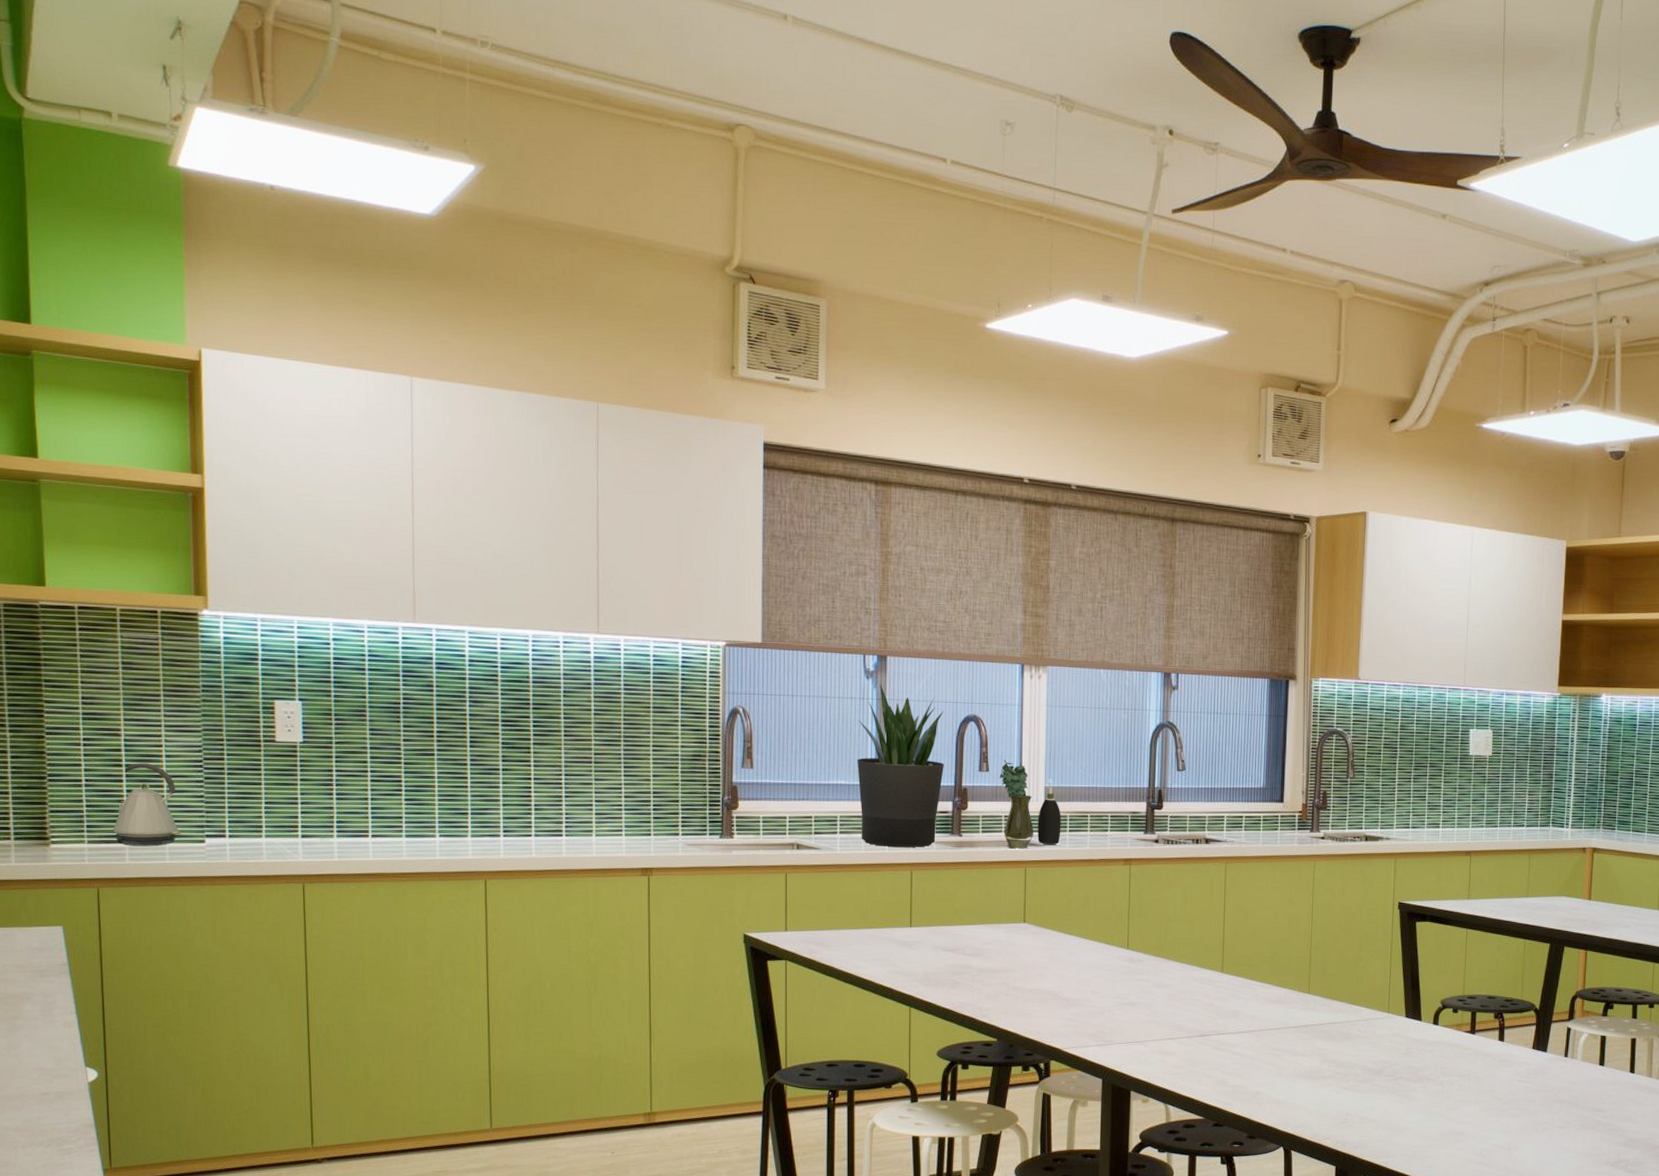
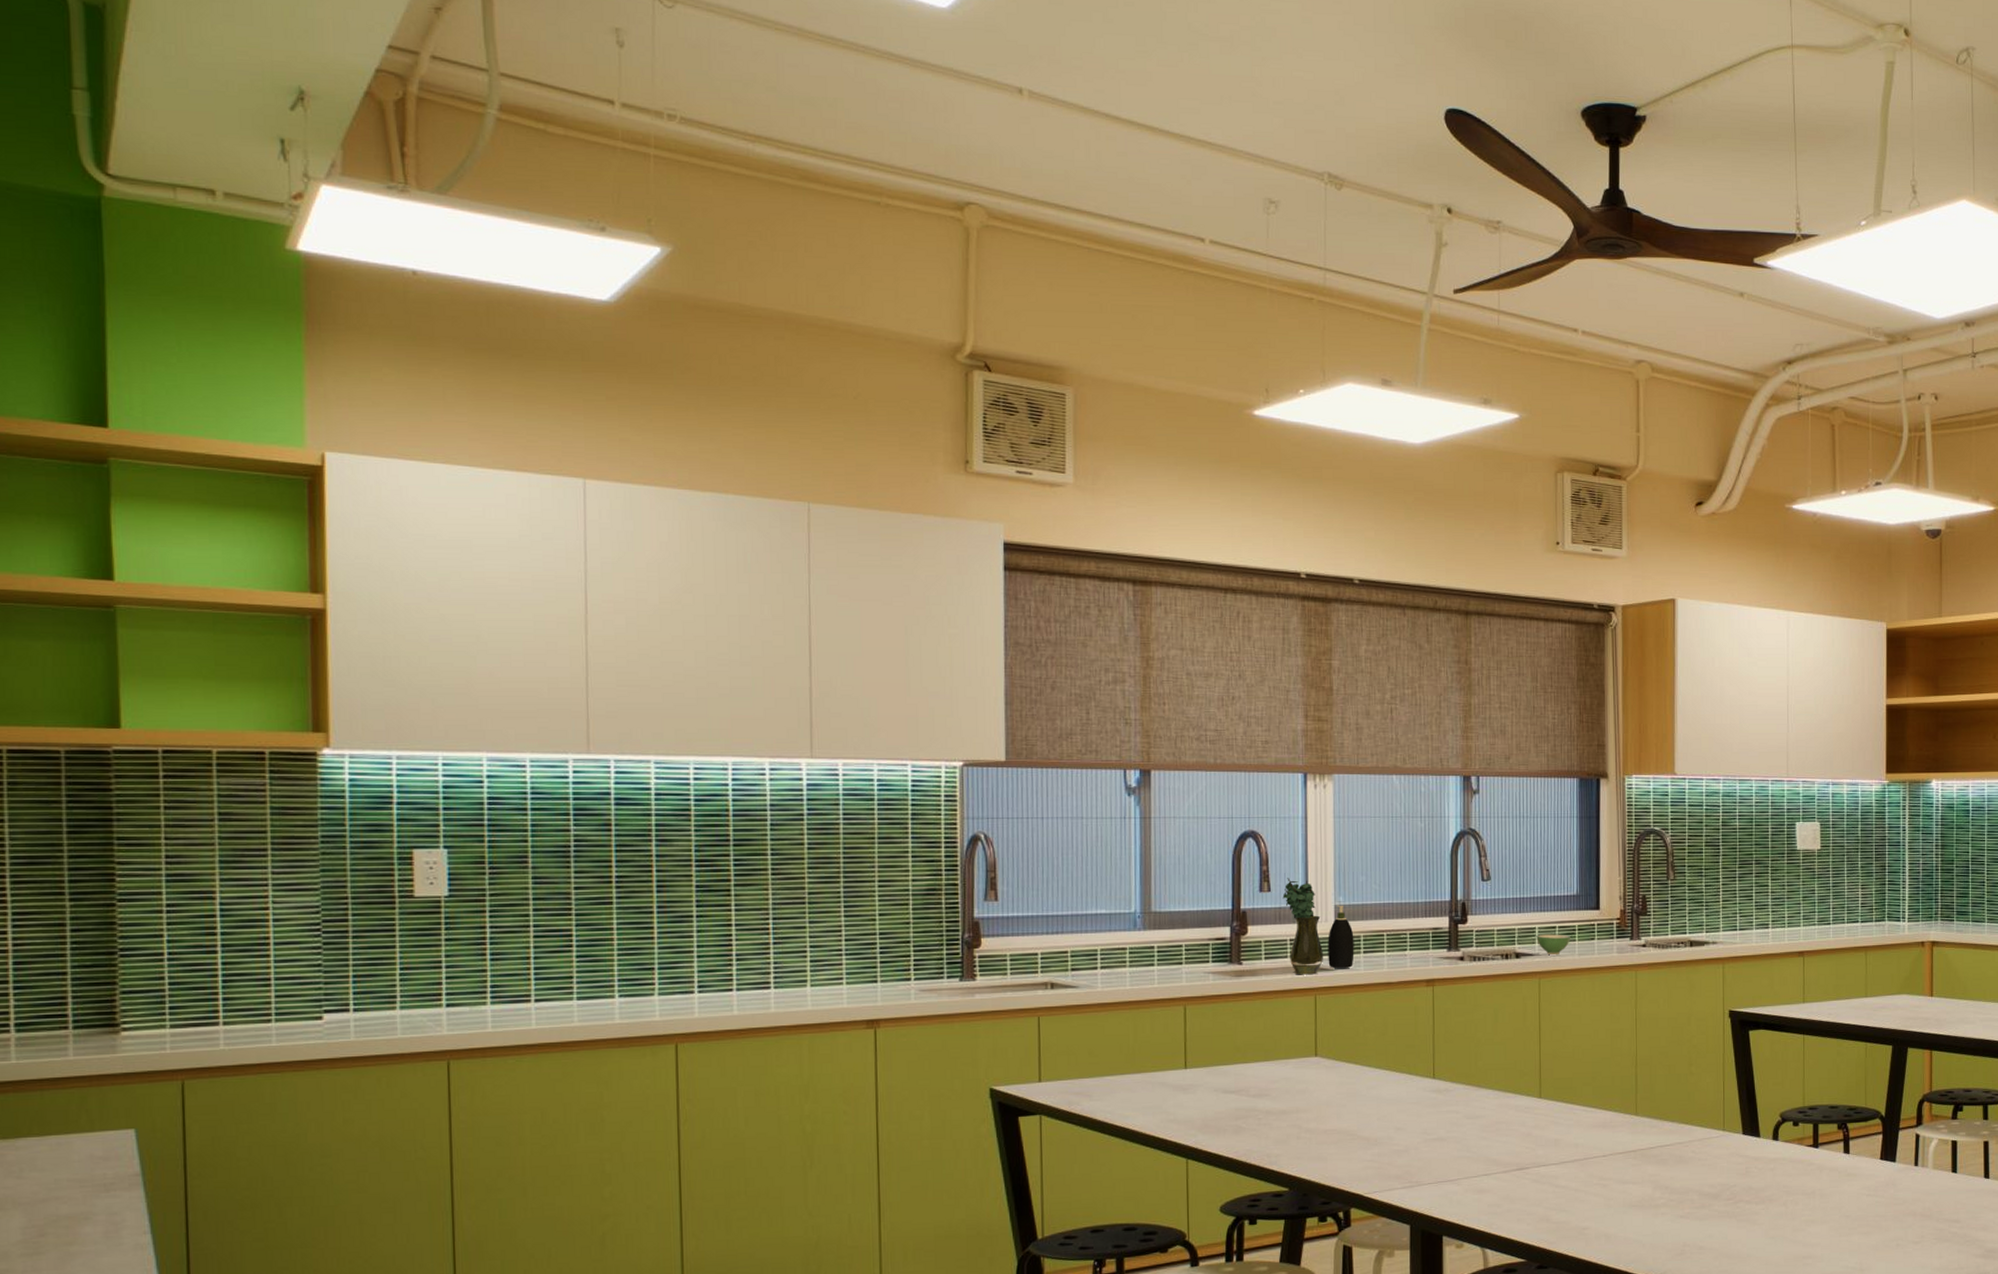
kettle: present [113,763,182,847] -> none [204,929,293,1029]
planter: present [857,684,944,847] -> none [1119,801,1219,980]
bowl: none [1224,822,1257,843] -> present [1536,934,1571,956]

